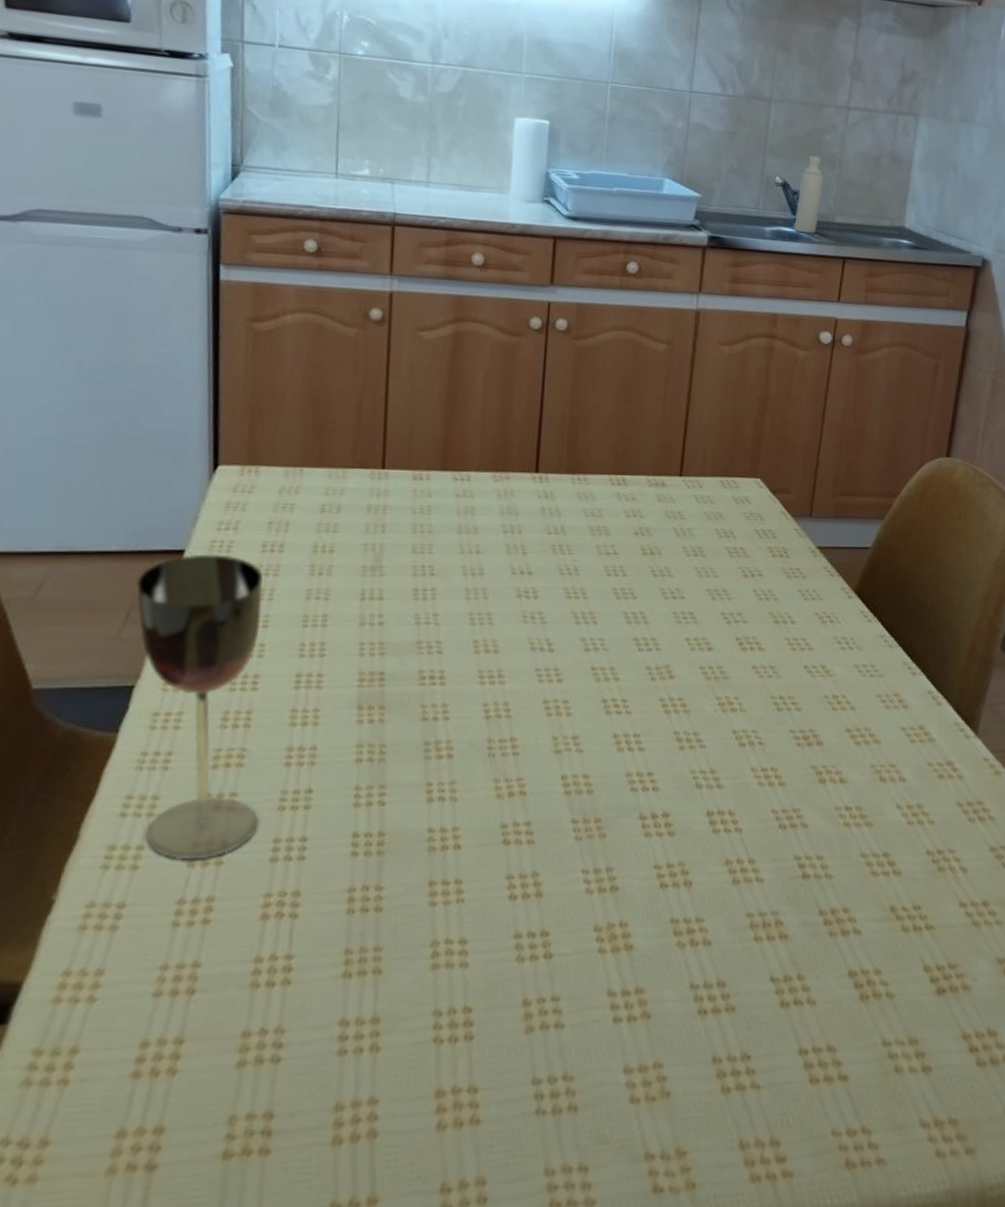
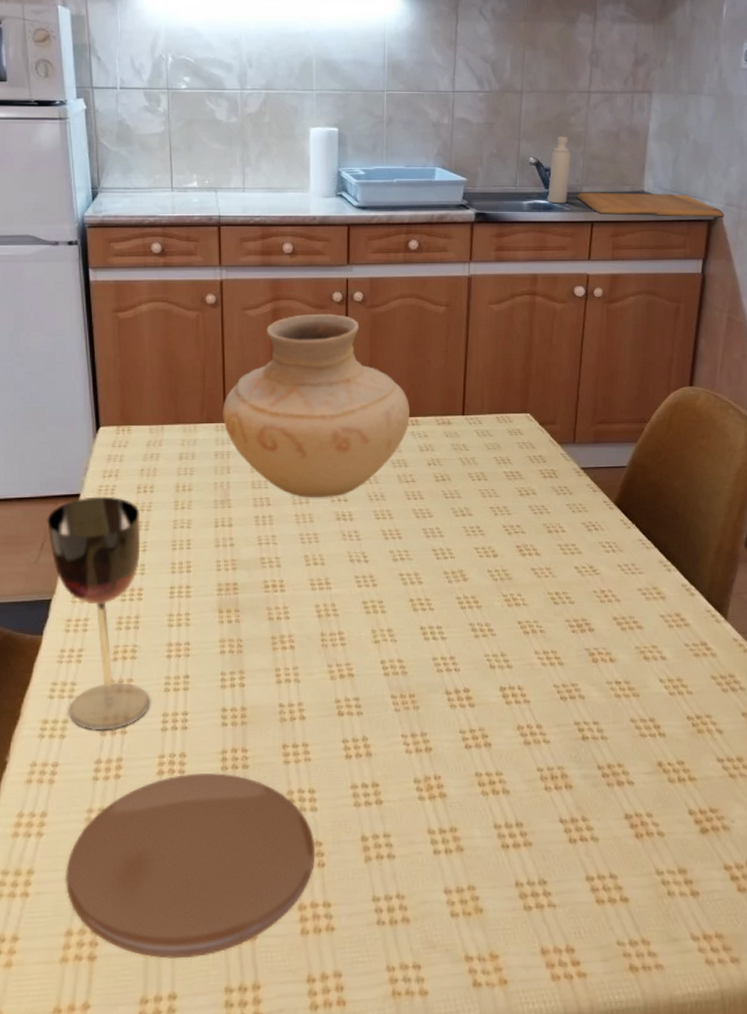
plate: none [121,917,463,1166] -> present [64,773,316,959]
vase: none [380,340,616,570] -> present [222,313,410,498]
chopping board: none [828,222,993,265] -> present [577,192,724,217]

